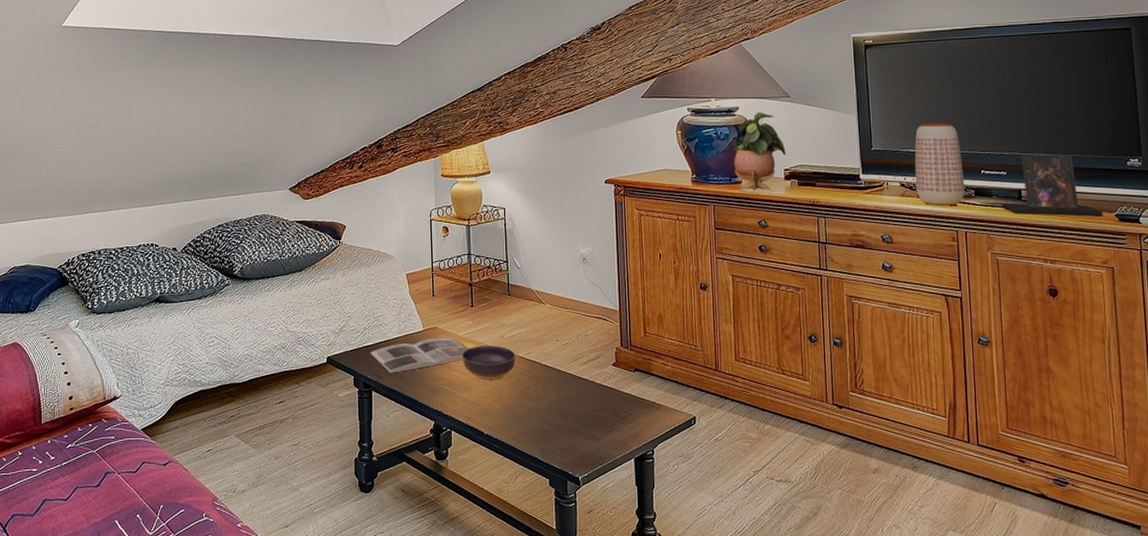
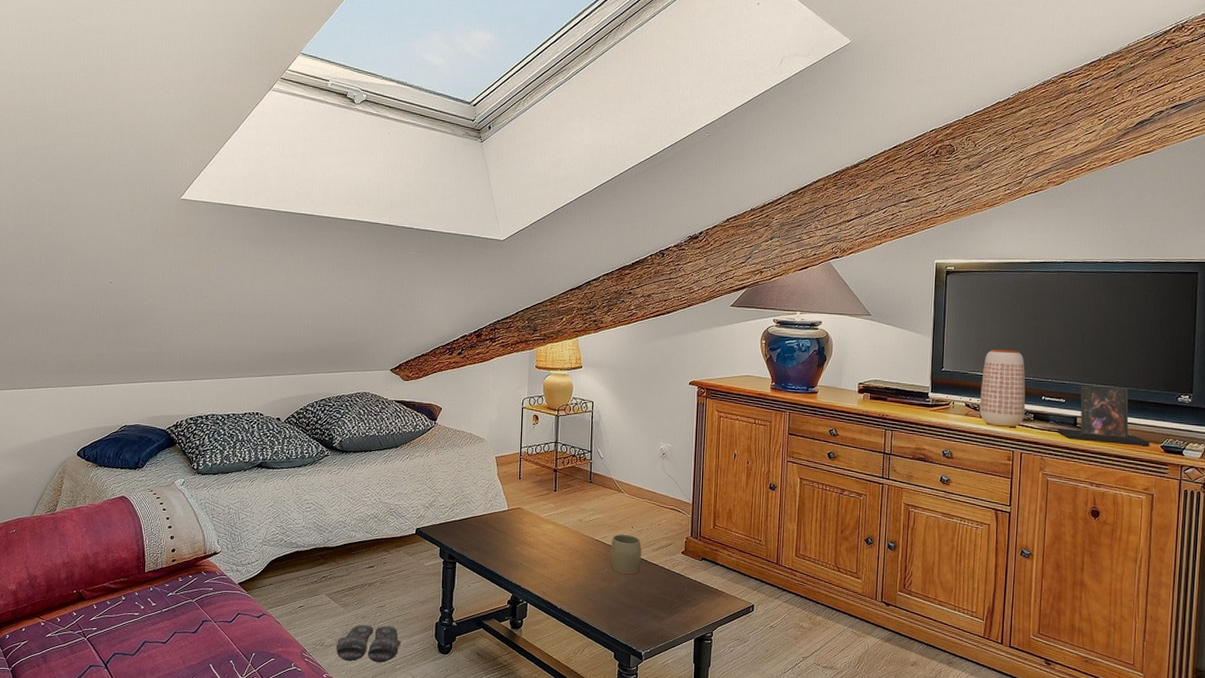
slippers: none [249,465,319,507] -> present [336,624,401,662]
magazine: present [370,338,469,373] -> none [457,517,549,548]
bowl: present [461,345,517,380] -> none [542,527,593,560]
mug: none [535,348,571,393] -> present [610,534,642,575]
potted plant: present [732,112,786,192] -> none [812,327,862,402]

